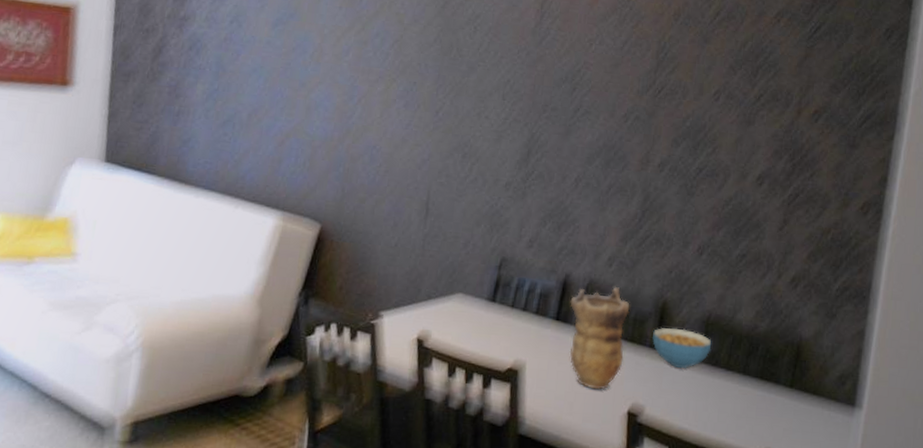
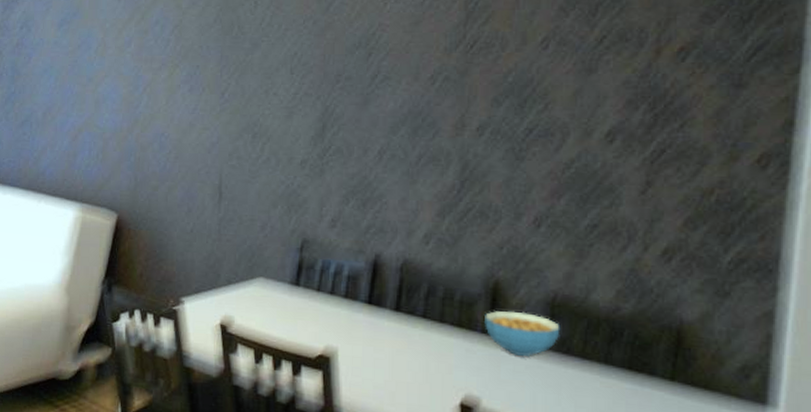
vase: present [569,286,630,390] -> none [383,265,454,380]

